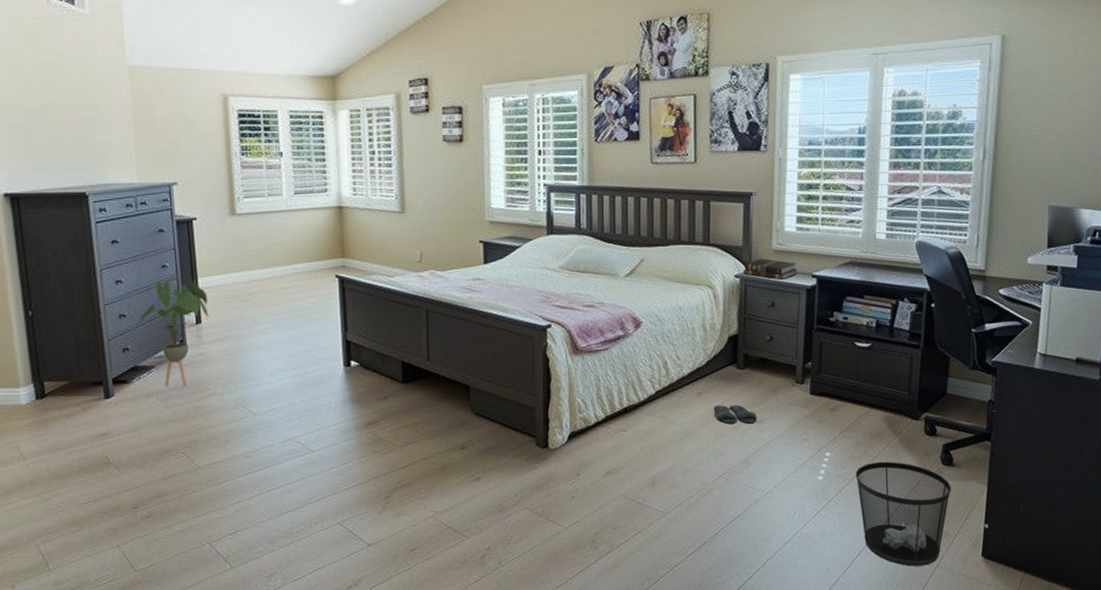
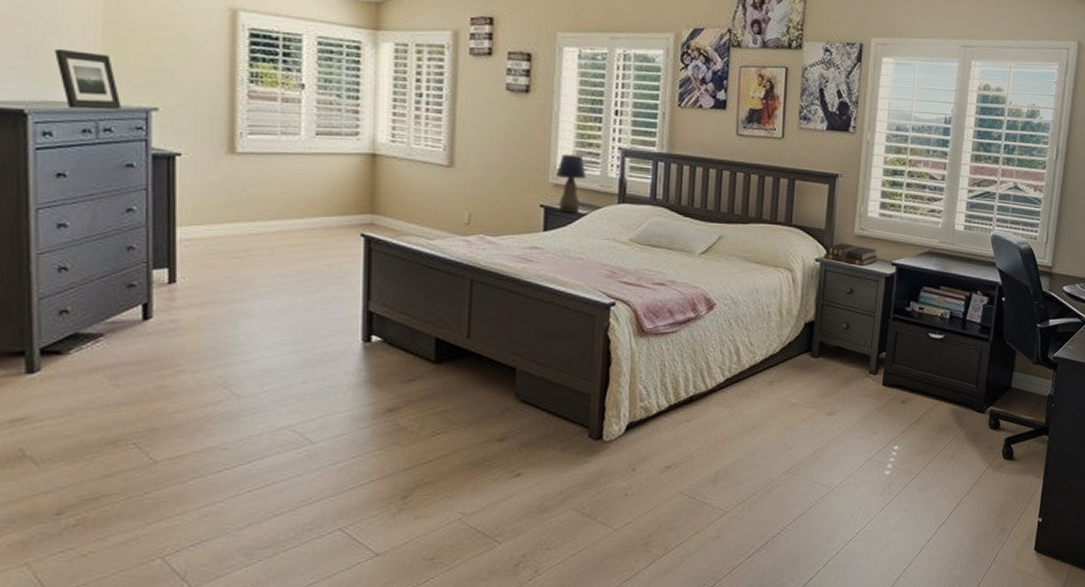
picture frame: none [102,141,152,189] -> present [55,48,122,110]
house plant: present [138,279,209,387] -> none [85,228,188,360]
table lamp: none [490,193,517,247] -> present [555,153,586,213]
slippers: present [713,404,757,425] -> none [784,395,828,416]
waste bin: present [855,461,951,566] -> none [921,455,1010,562]

